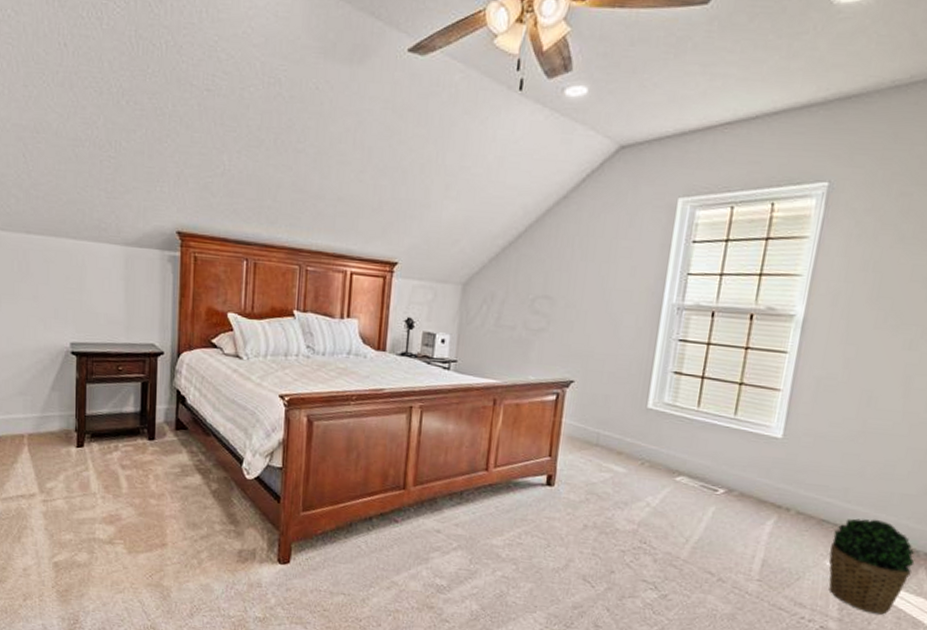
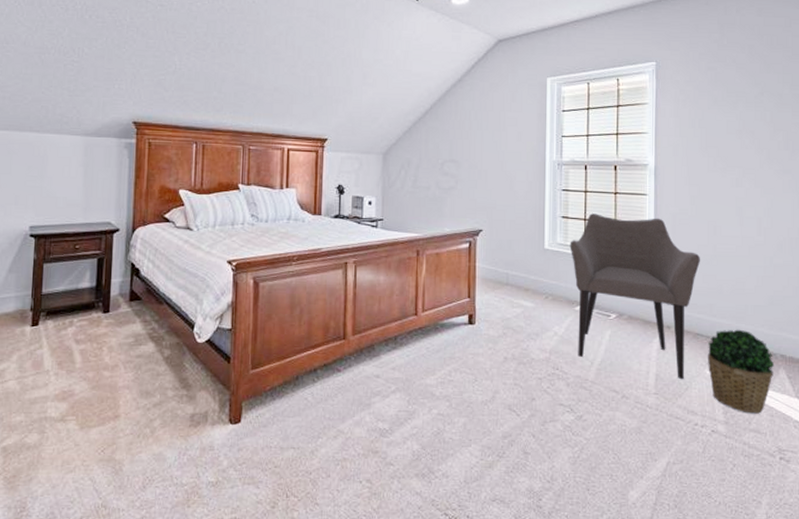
armchair: none [671,370,844,568] -> present [569,213,701,379]

